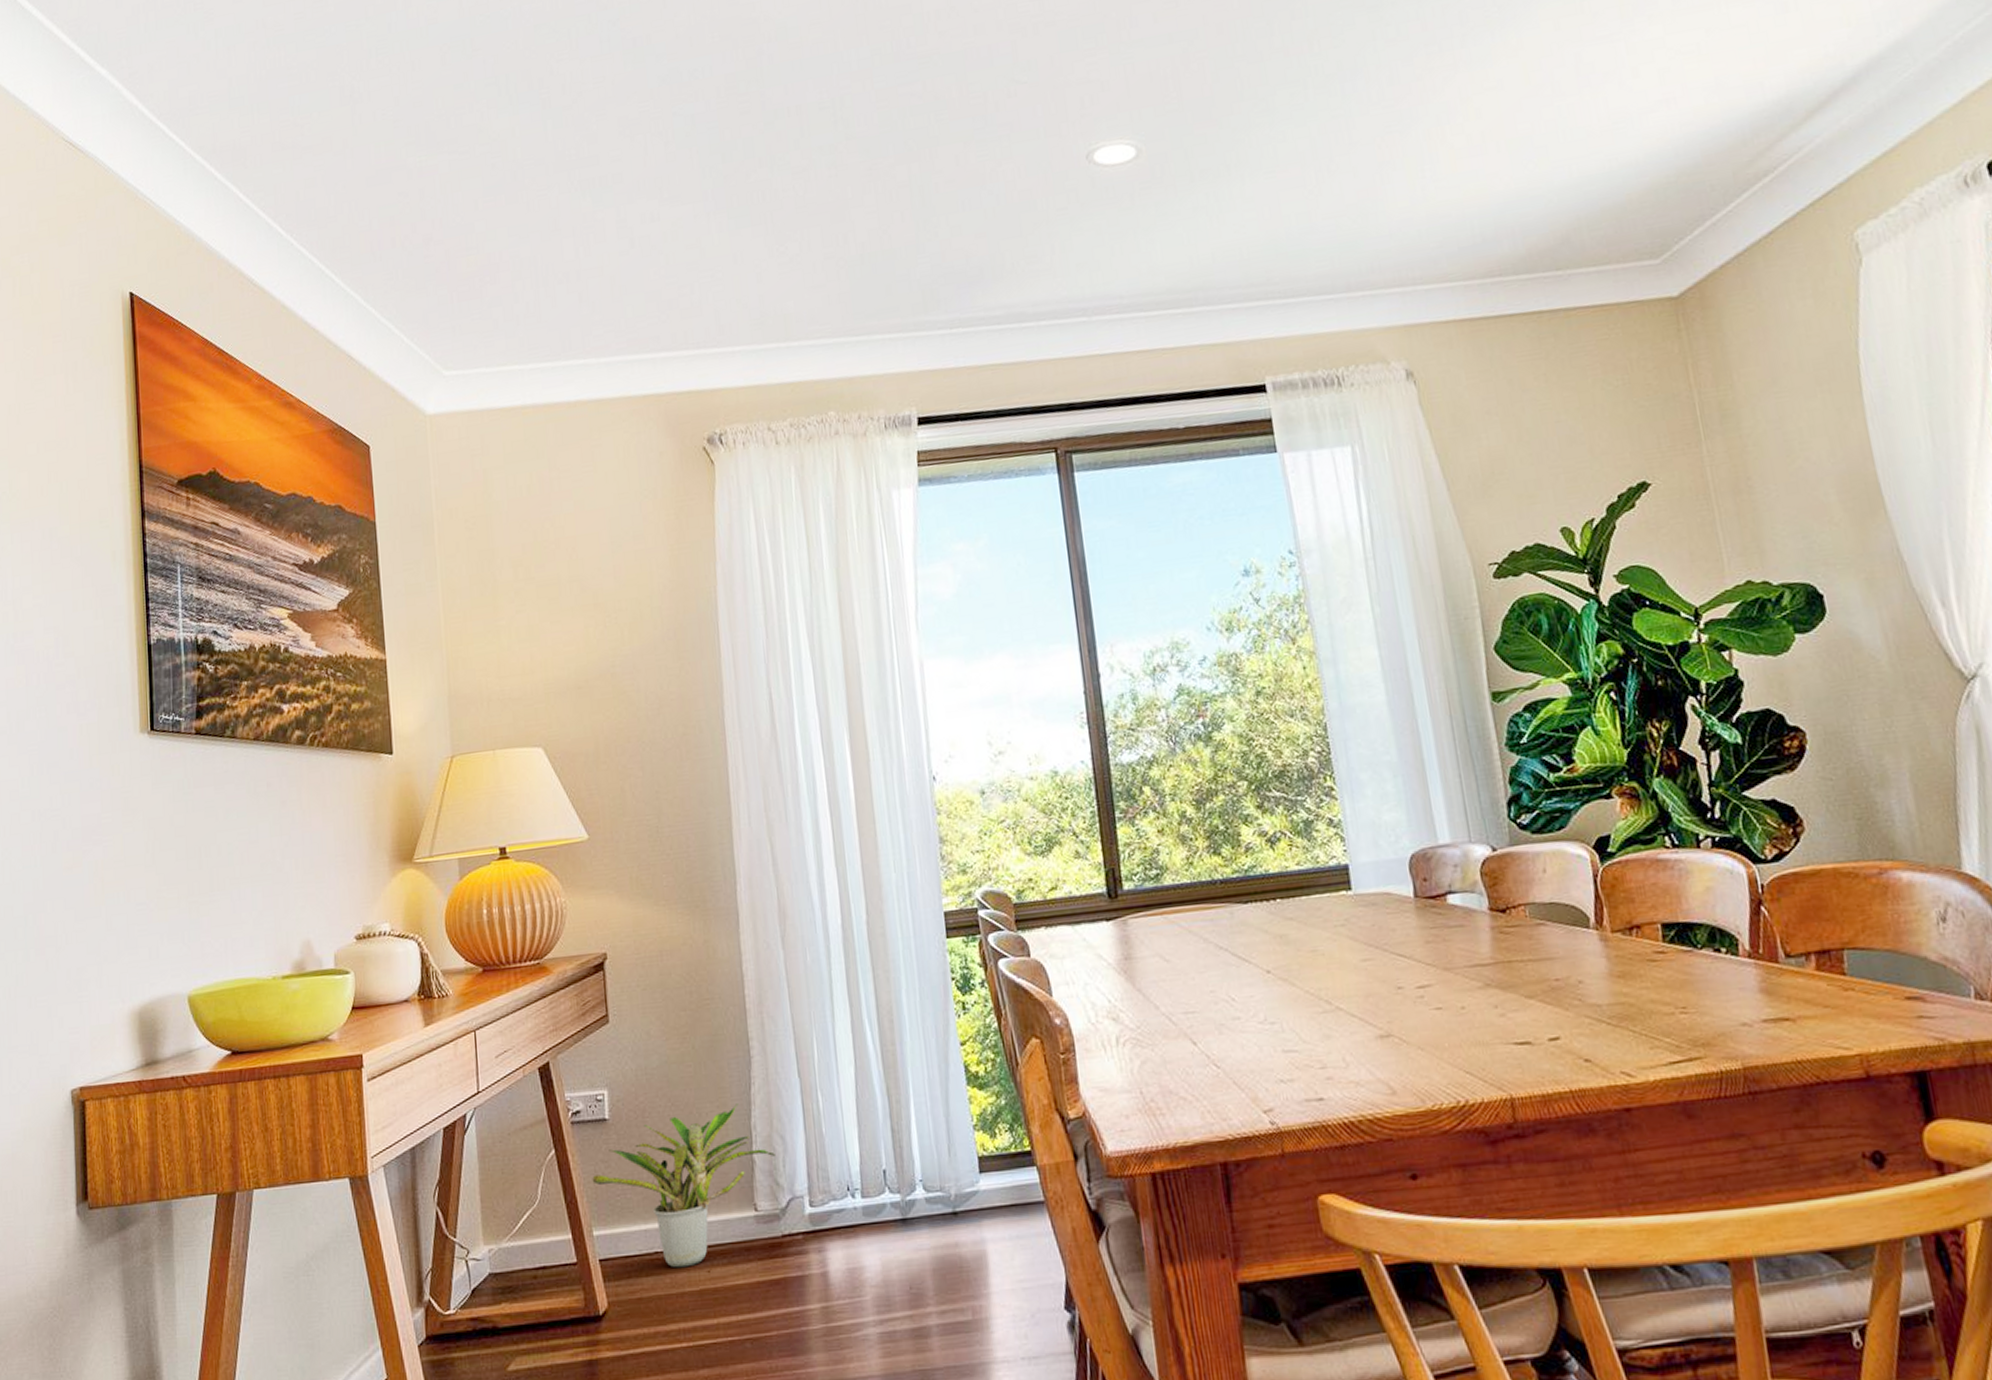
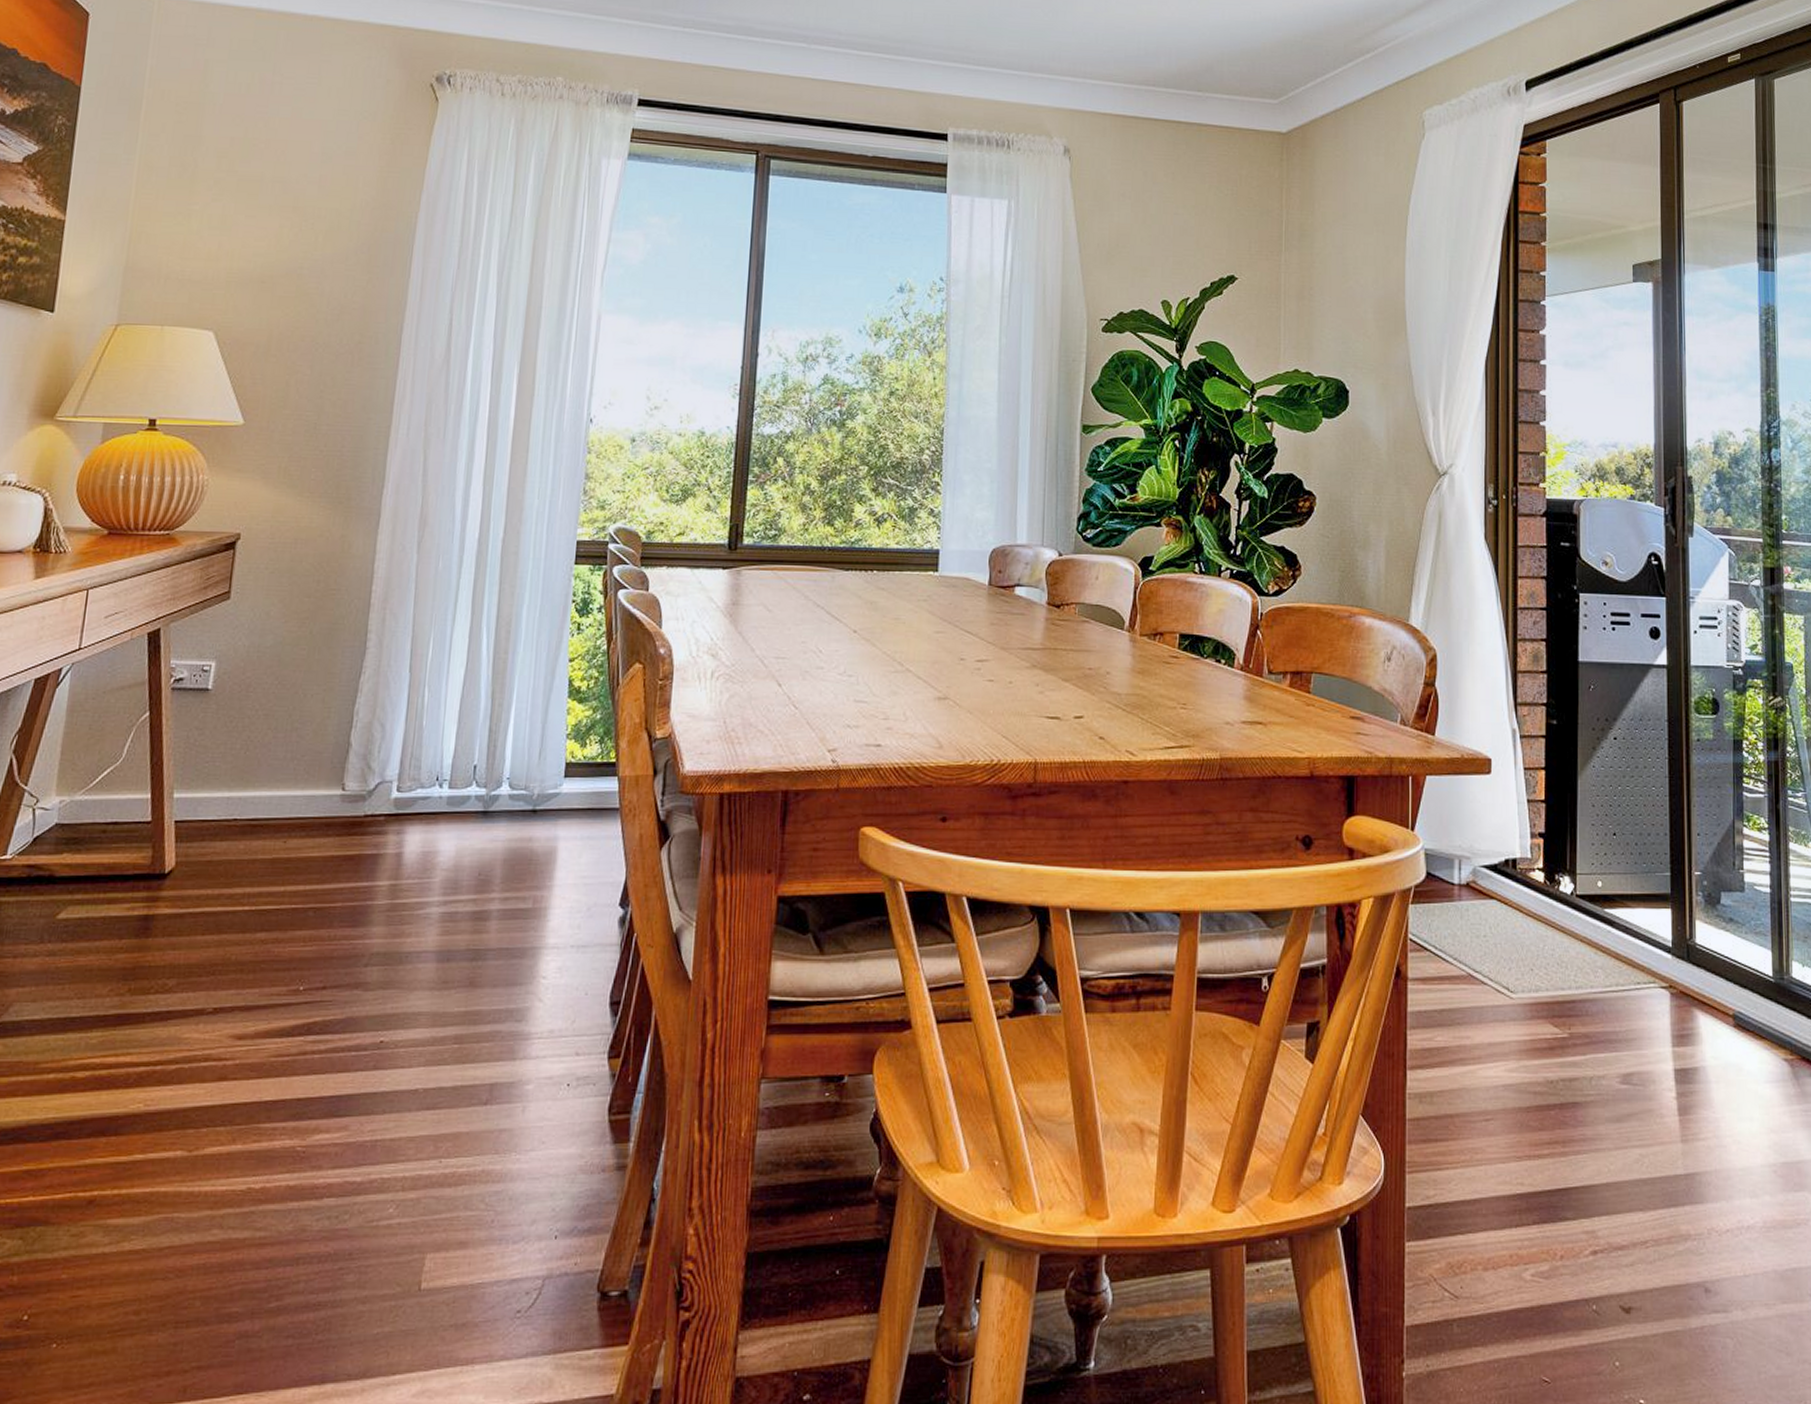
potted plant: present [592,1103,775,1268] -> none [182,689,373,836]

